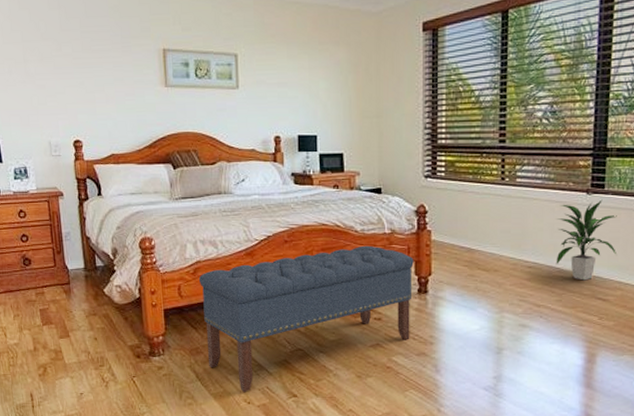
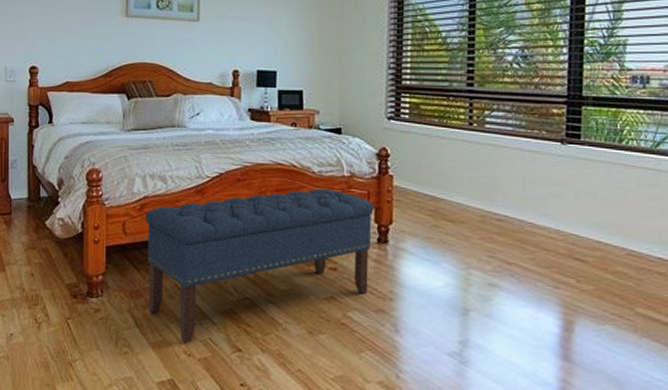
indoor plant: present [556,199,618,281] -> none [528,150,596,238]

